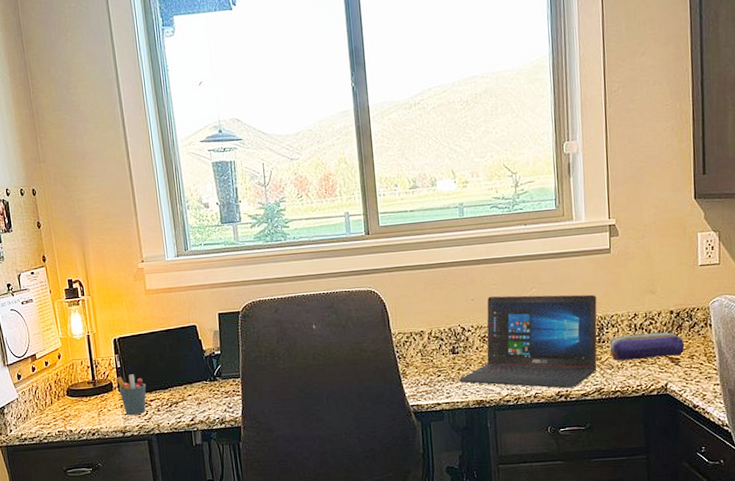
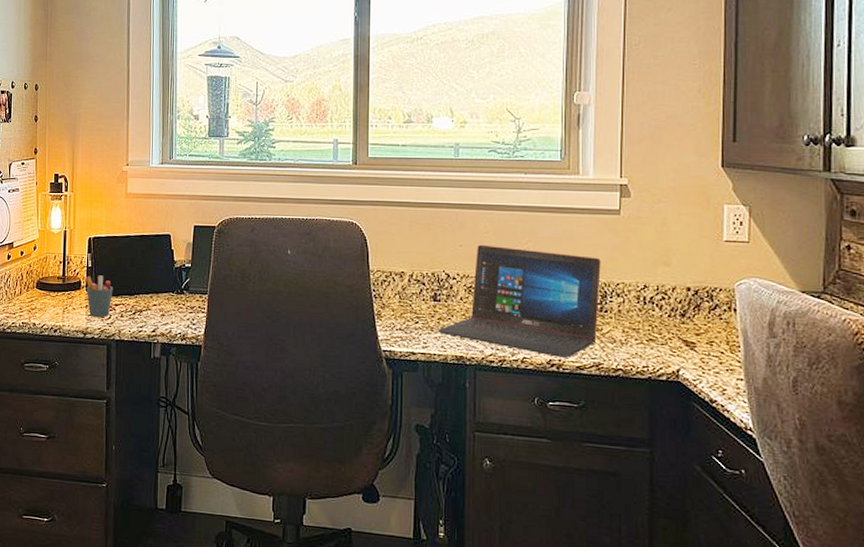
pencil case: present [609,332,685,361] -> none [613,307,703,339]

